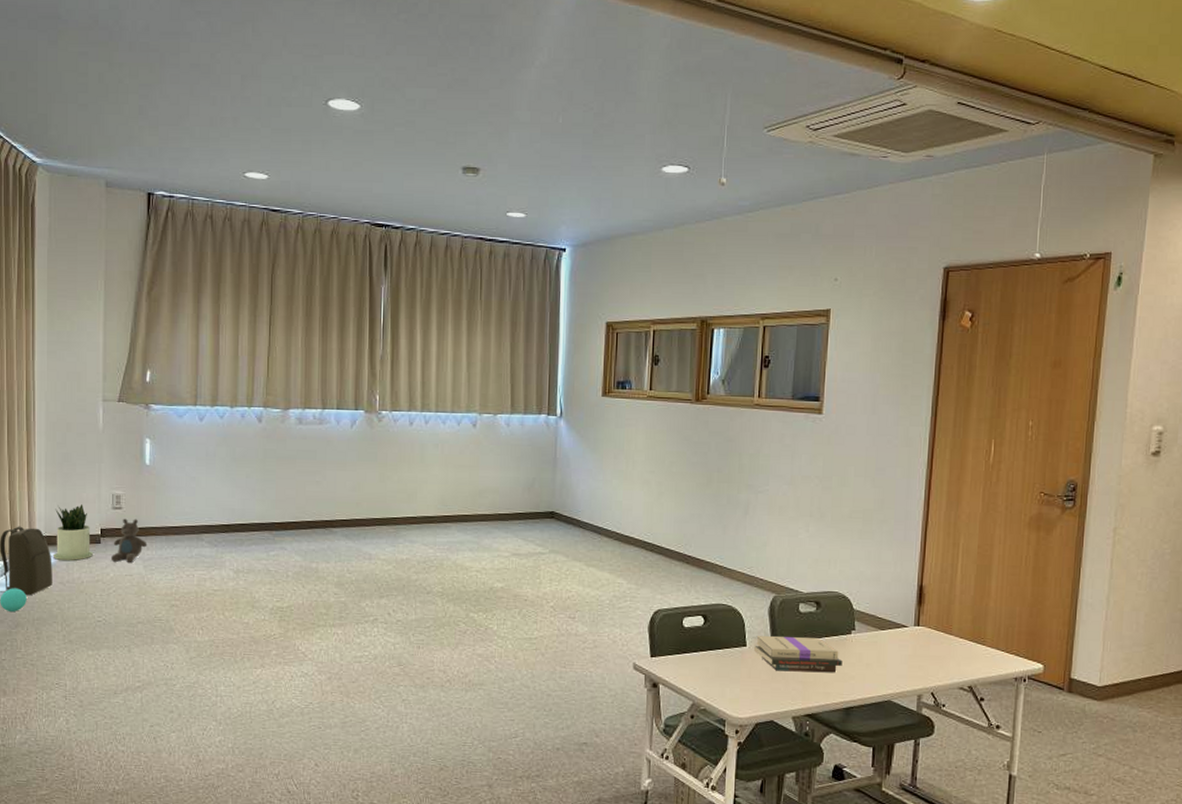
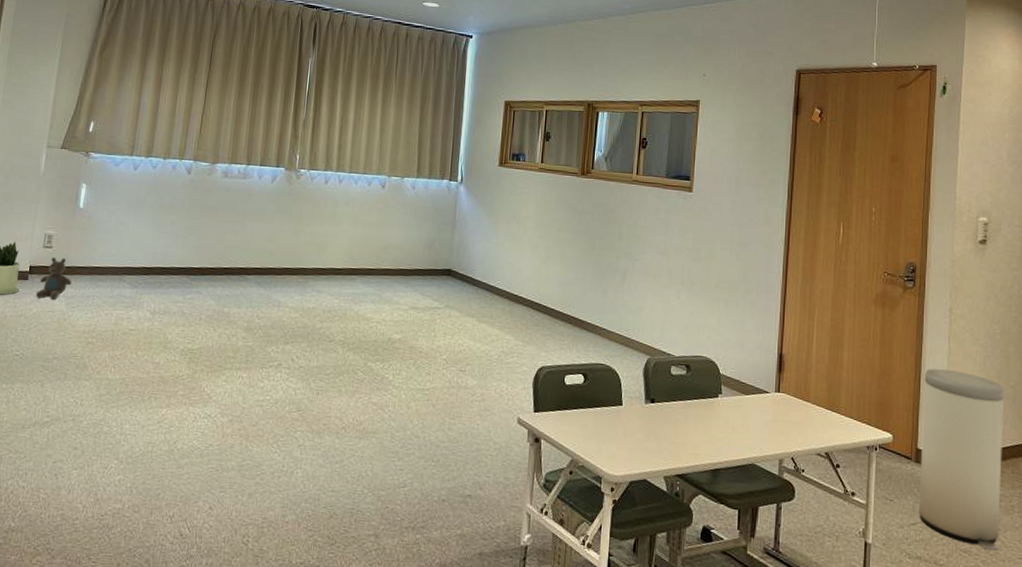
books: present [754,636,843,673] -> none [630,396,710,435]
pedal bin: none [1069,594,1172,778] -> present [918,368,1005,550]

